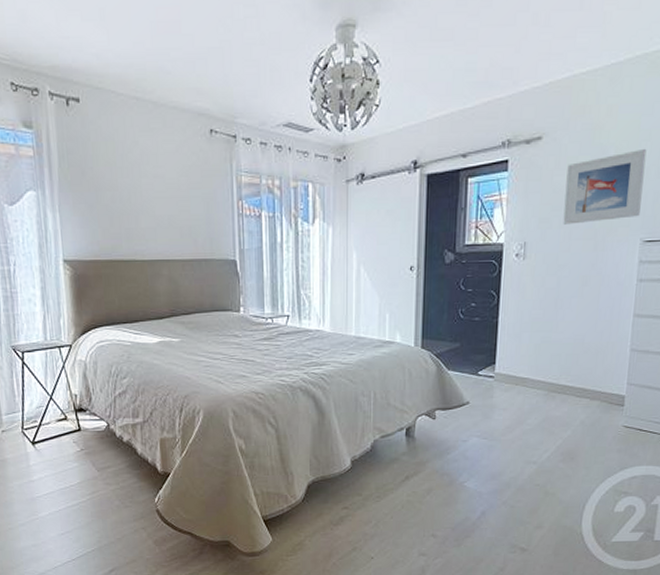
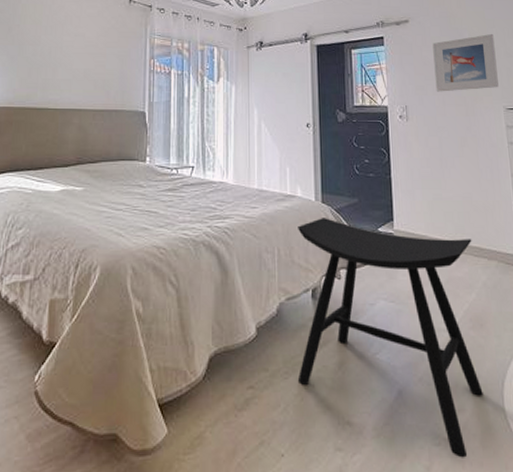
stool: none [388,363,577,562] -> present [297,218,483,458]

